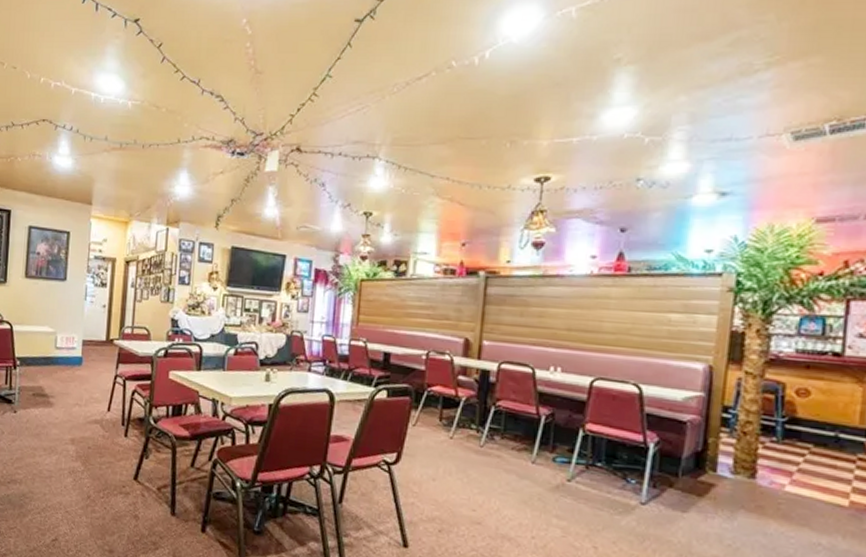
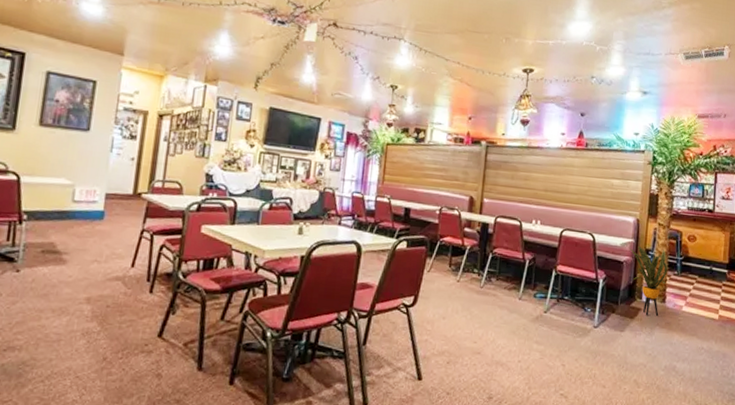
house plant: none [697,401,777,495] -> present [629,245,678,316]

